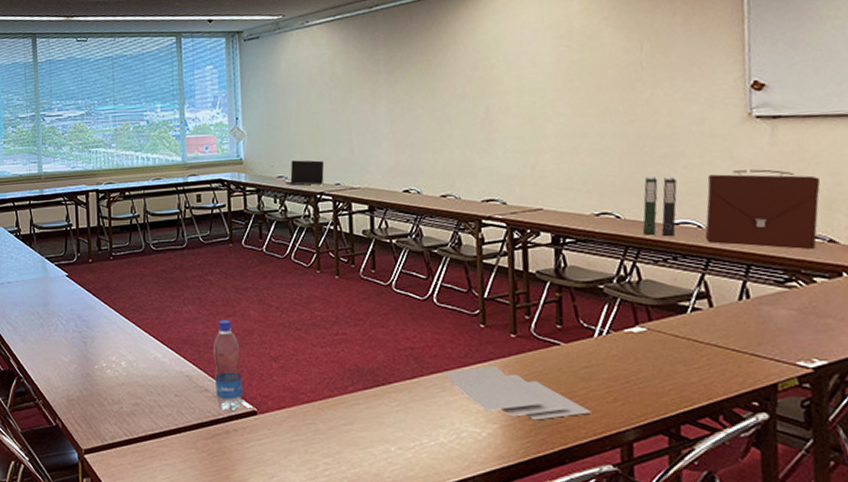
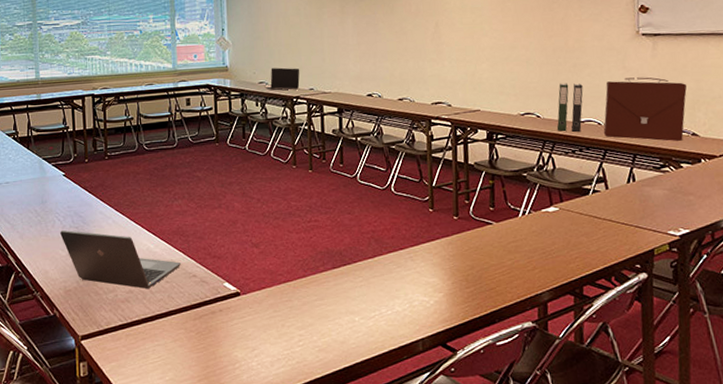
laptop: none [63,335,191,401] -> present [60,230,181,289]
bottle: present [213,319,243,411] -> none [200,211,228,293]
papers: present [443,366,592,421] -> none [399,244,516,288]

